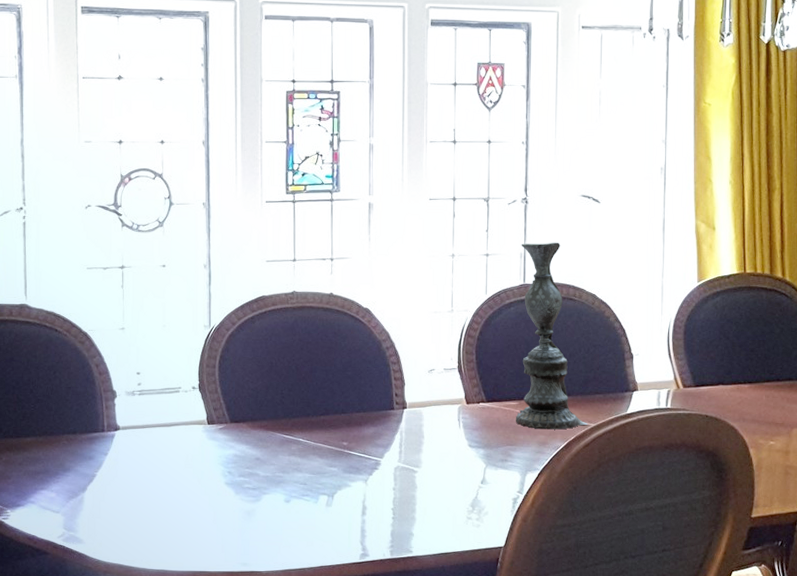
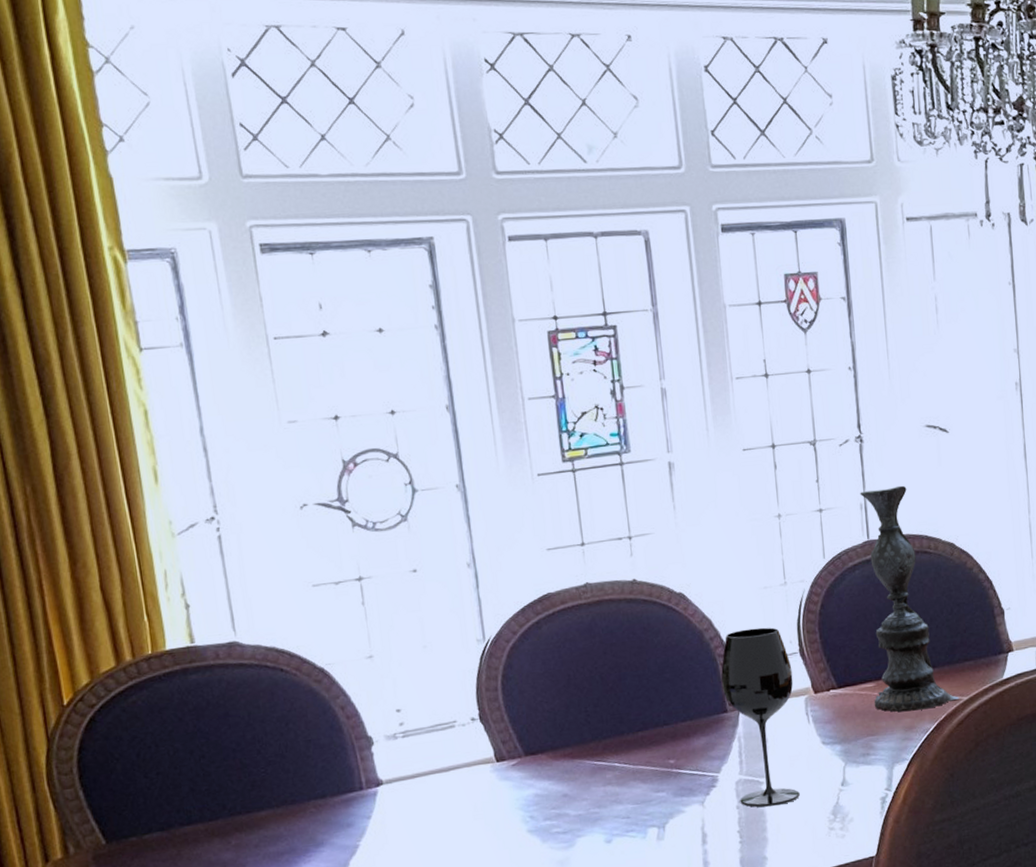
wine glass: none [391,344,450,492] -> present [721,627,800,808]

